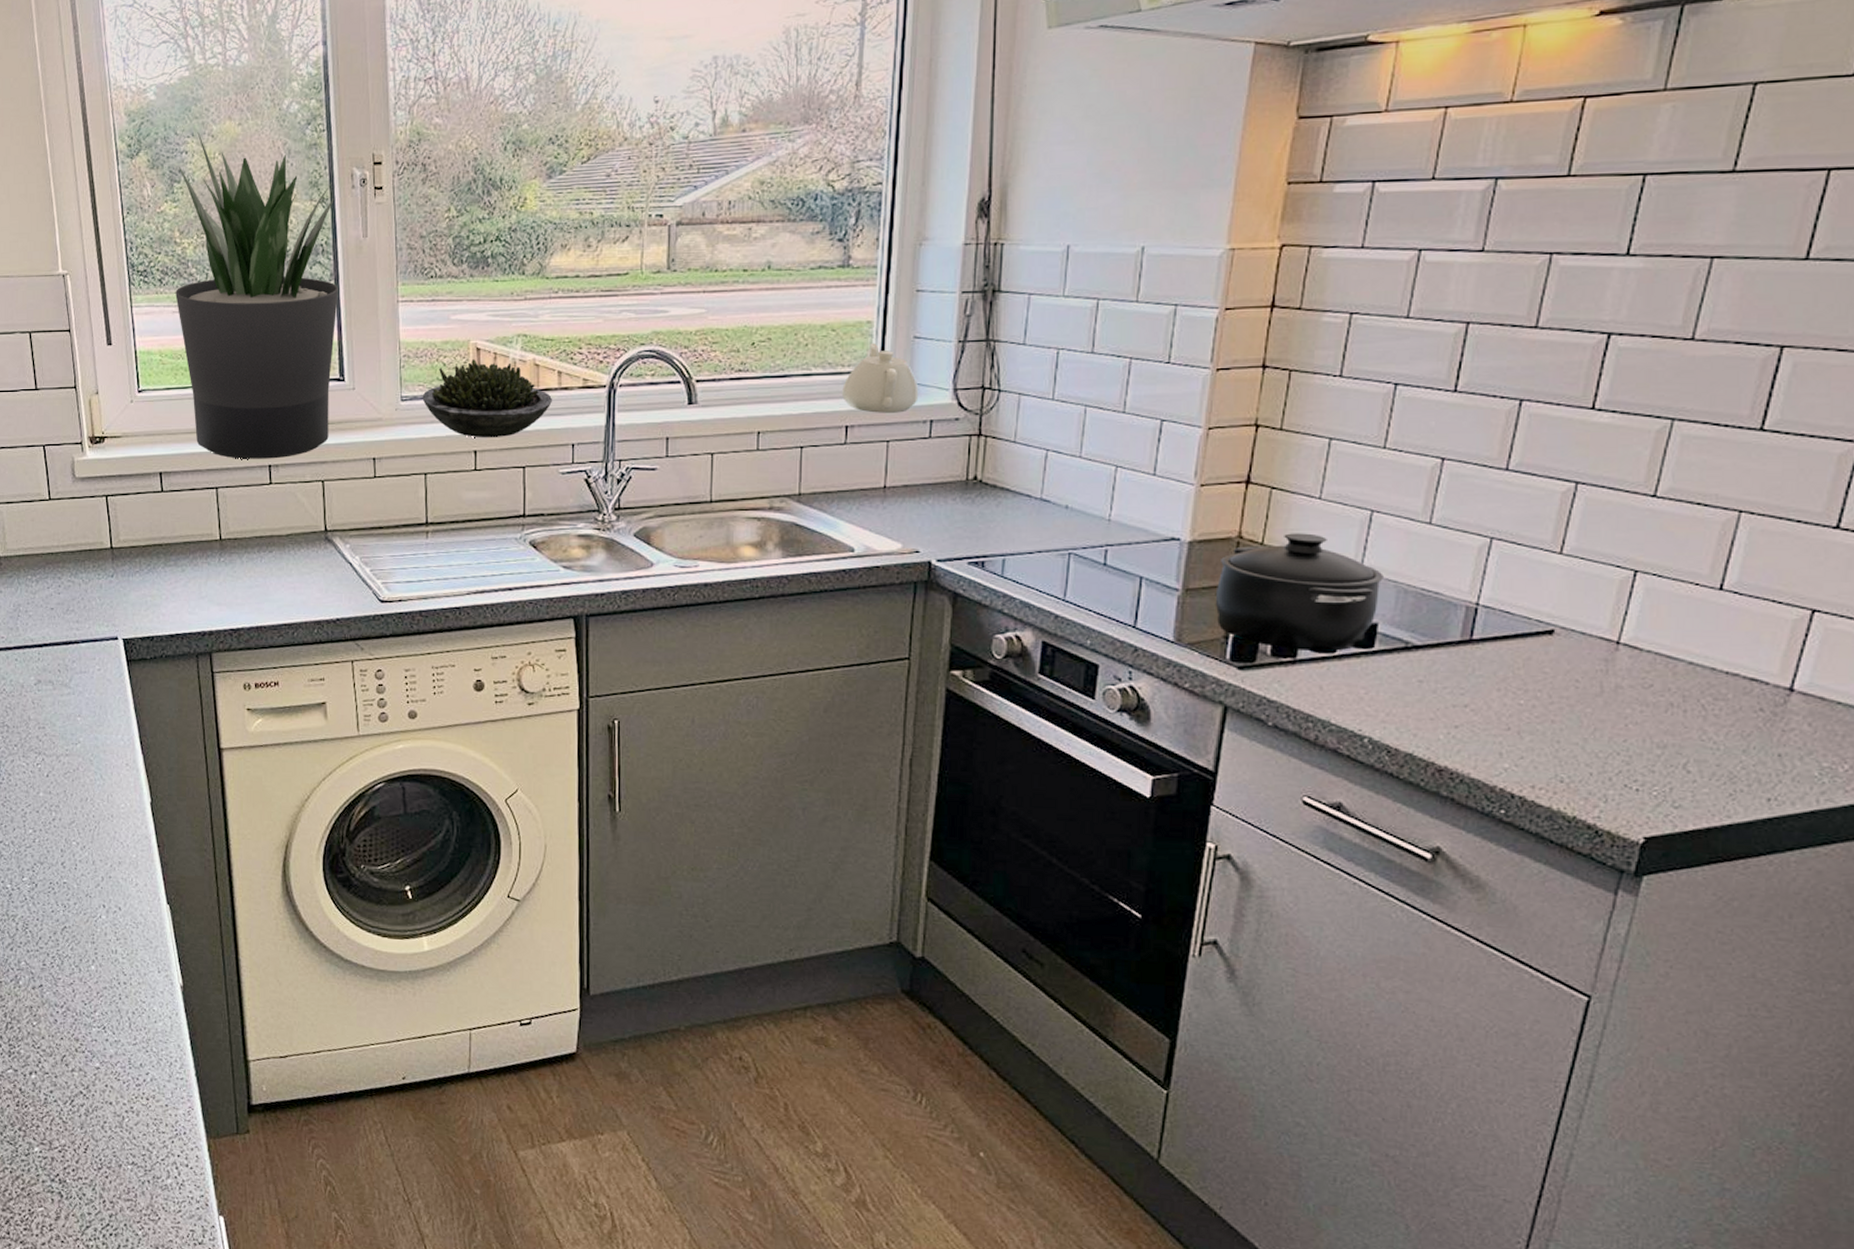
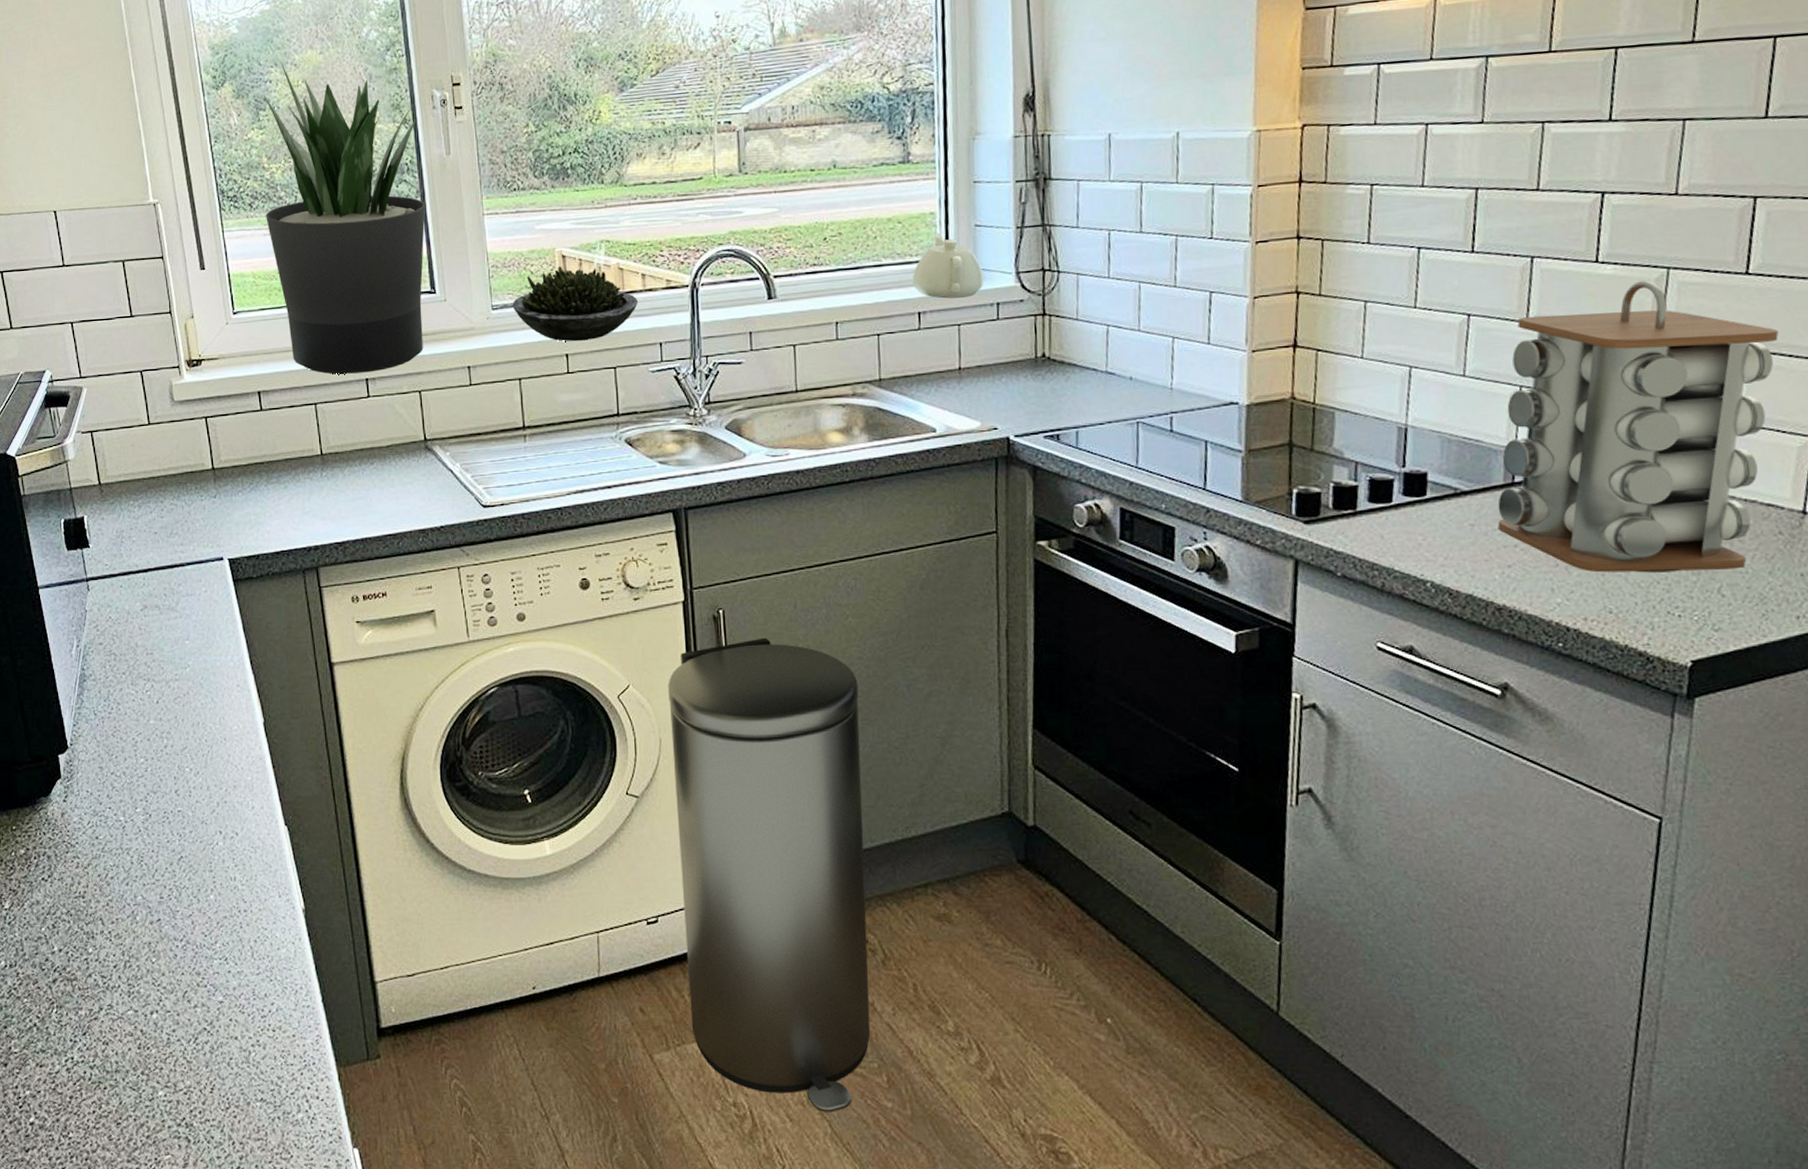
pedal bin: none [557,751,752,1221] -> present [668,637,871,1113]
saucepan: present [1215,533,1383,651] -> none [1276,391,1428,502]
spice rack: none [1448,432,1788,745] -> present [1497,281,1779,573]

